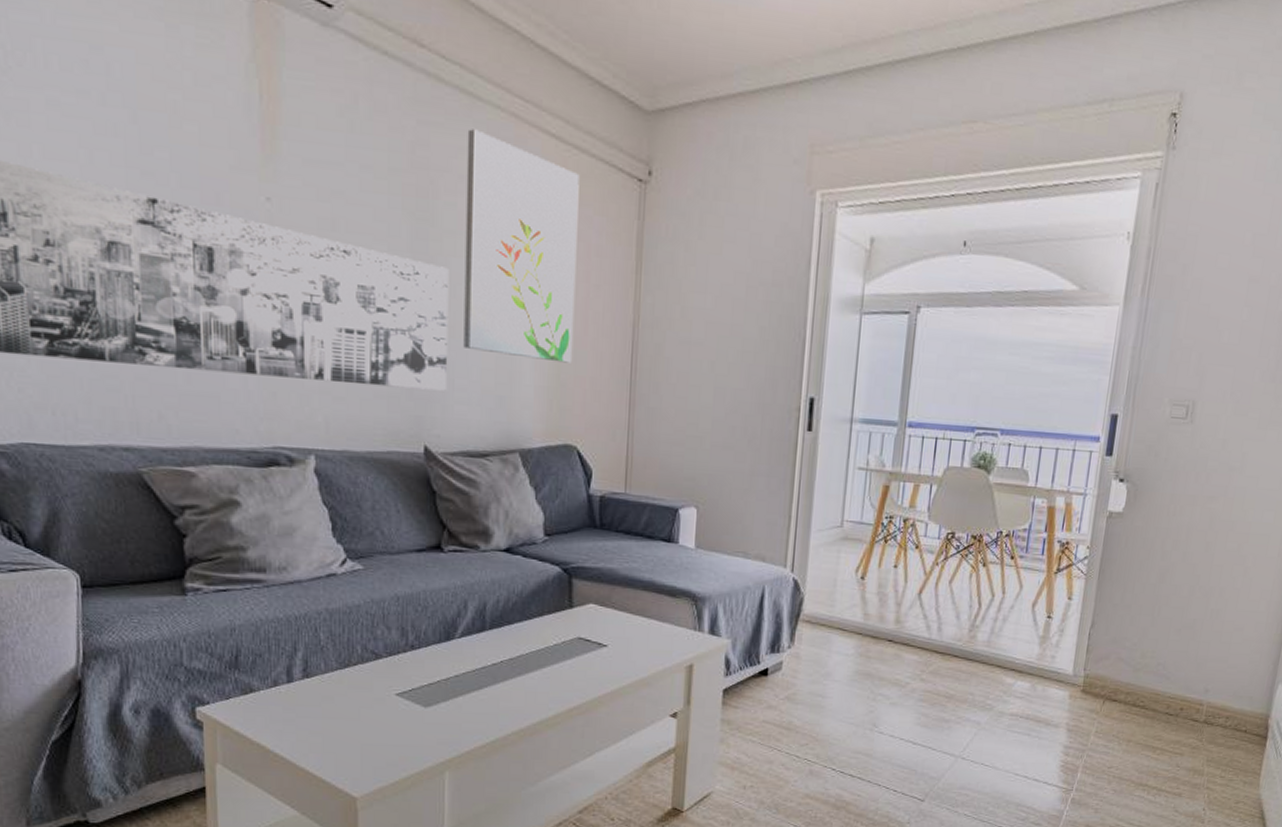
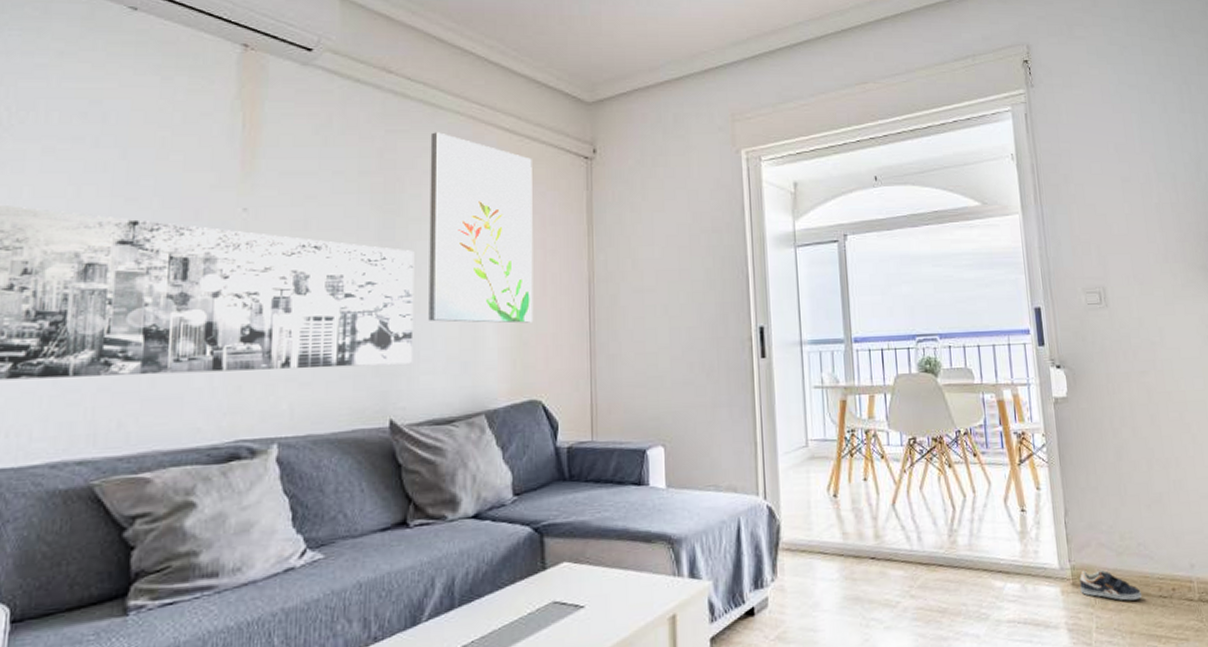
sneaker: none [1089,679,1149,713] -> present [1080,569,1143,601]

